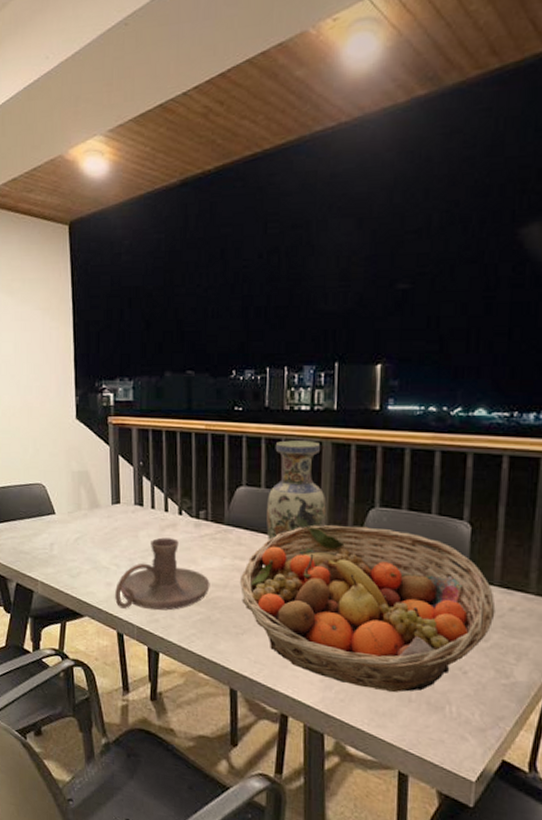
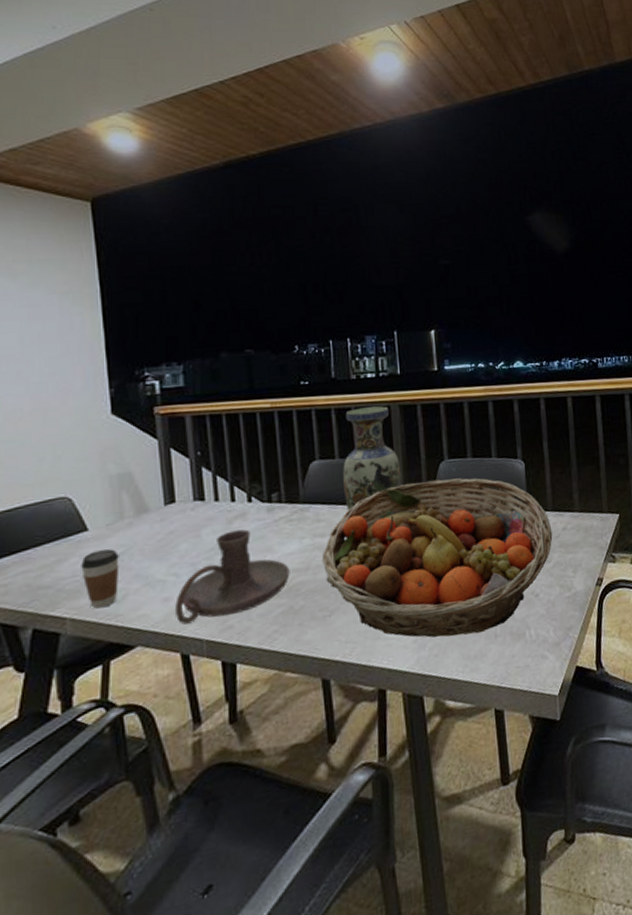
coffee cup: none [49,532,76,579] -> present [81,549,120,609]

